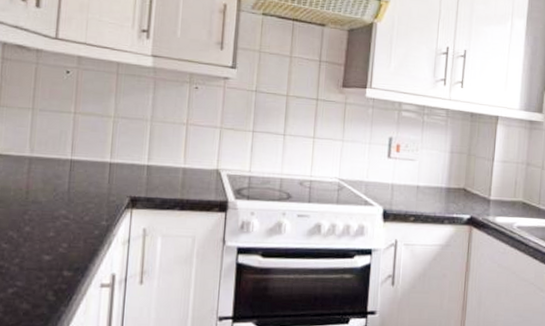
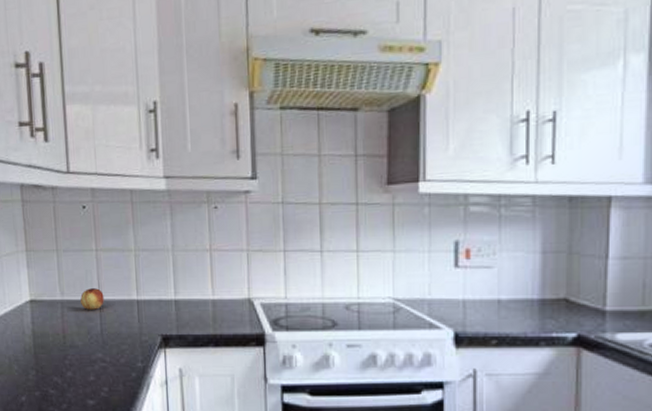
fruit: none [51,148,76,168] -> present [80,288,104,310]

